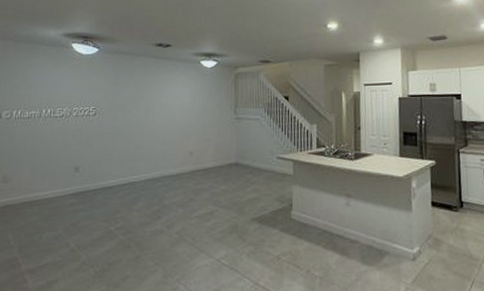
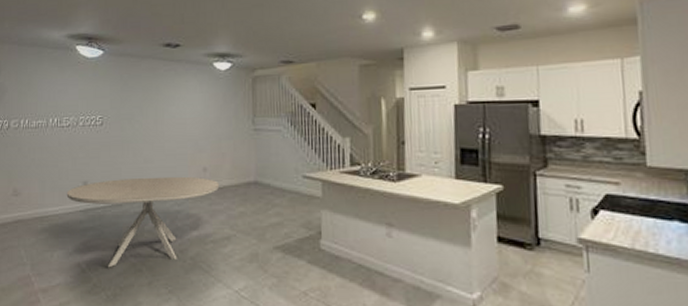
dining table: none [57,160,205,246] -> present [66,176,220,268]

